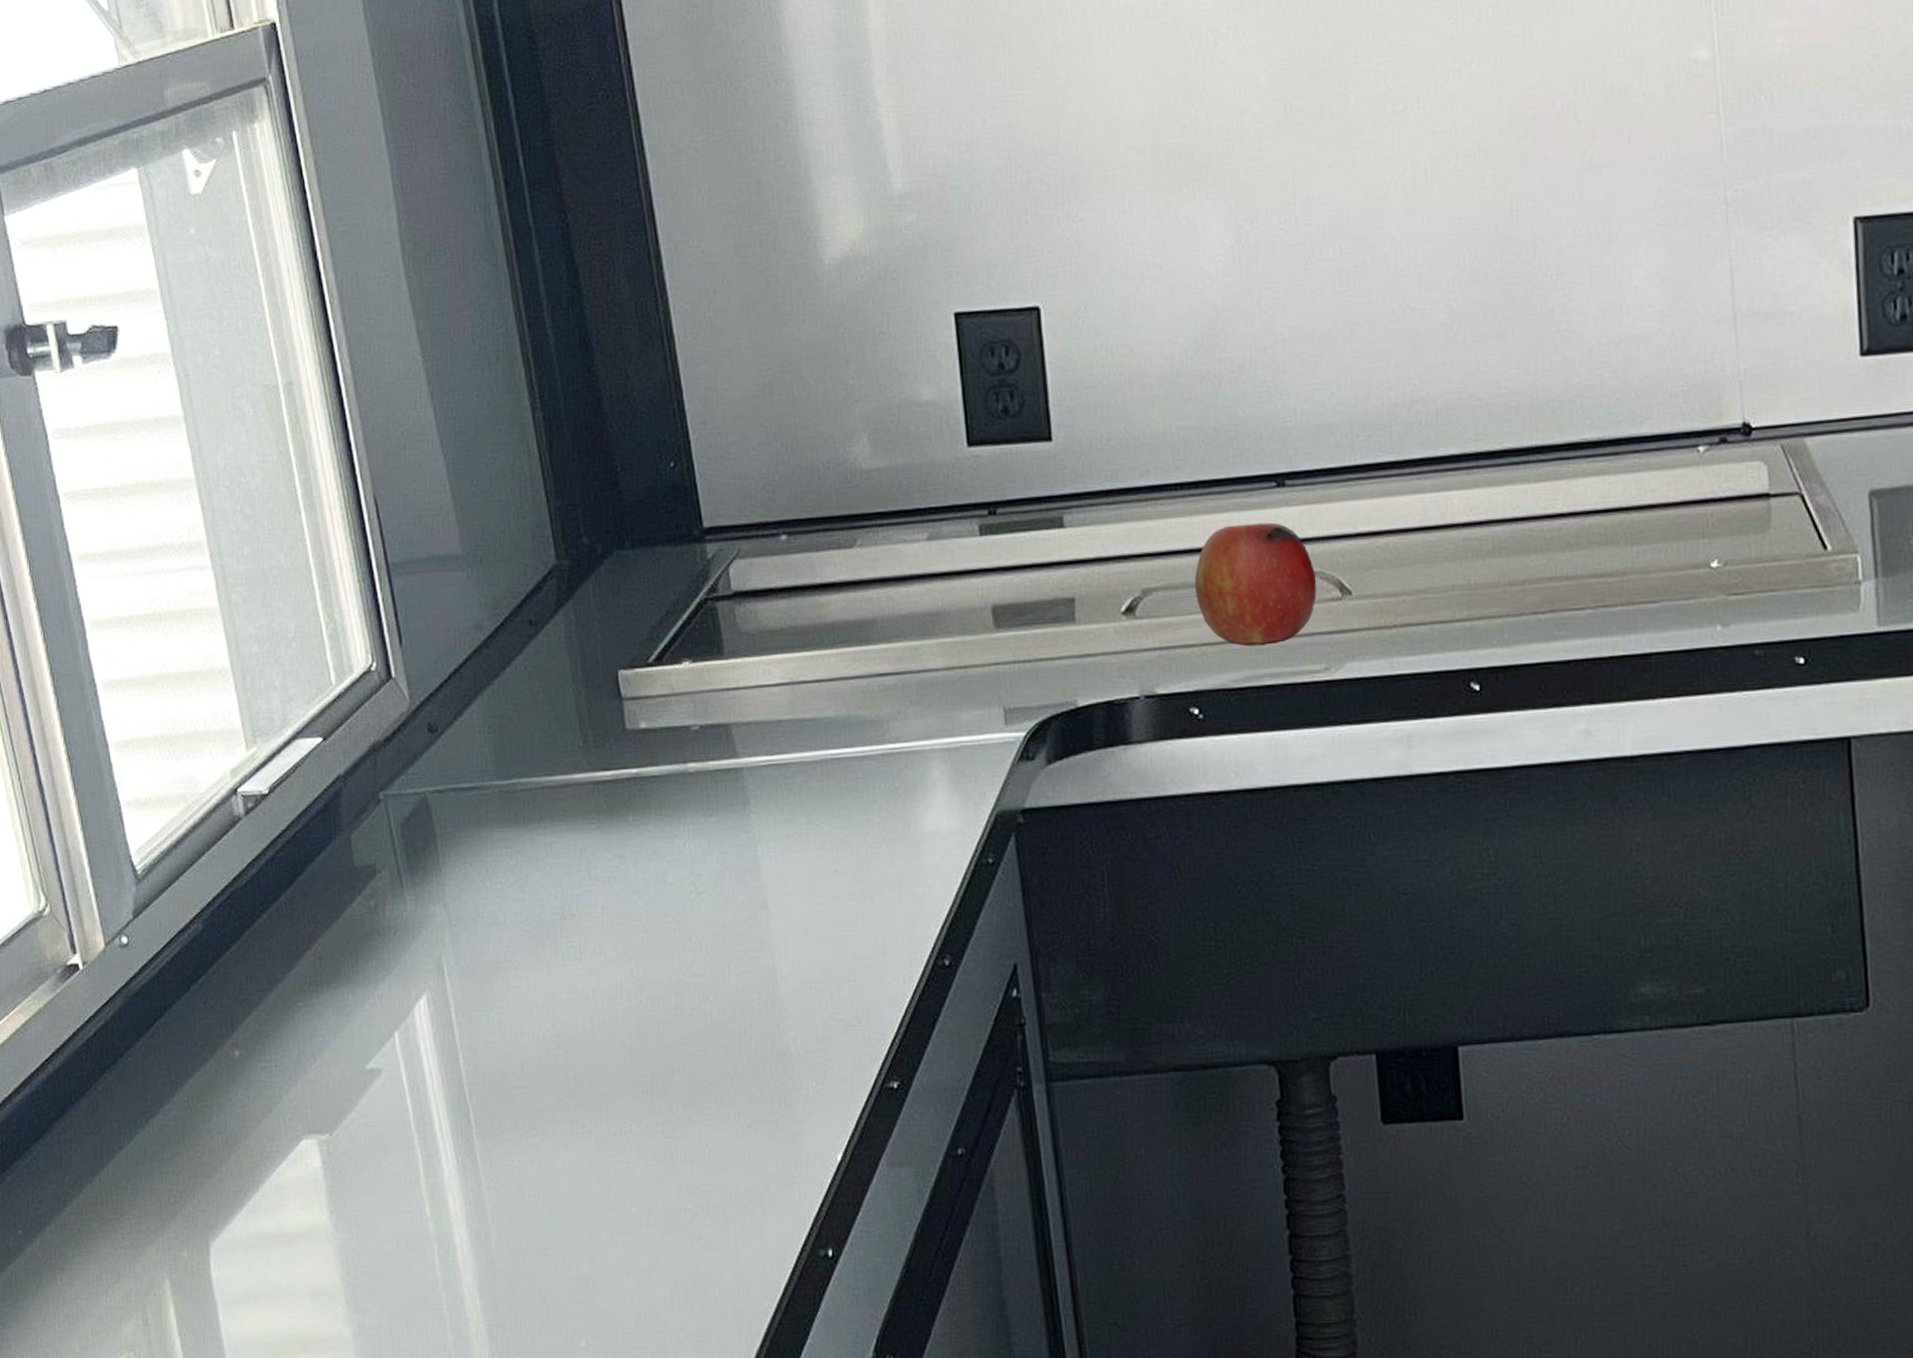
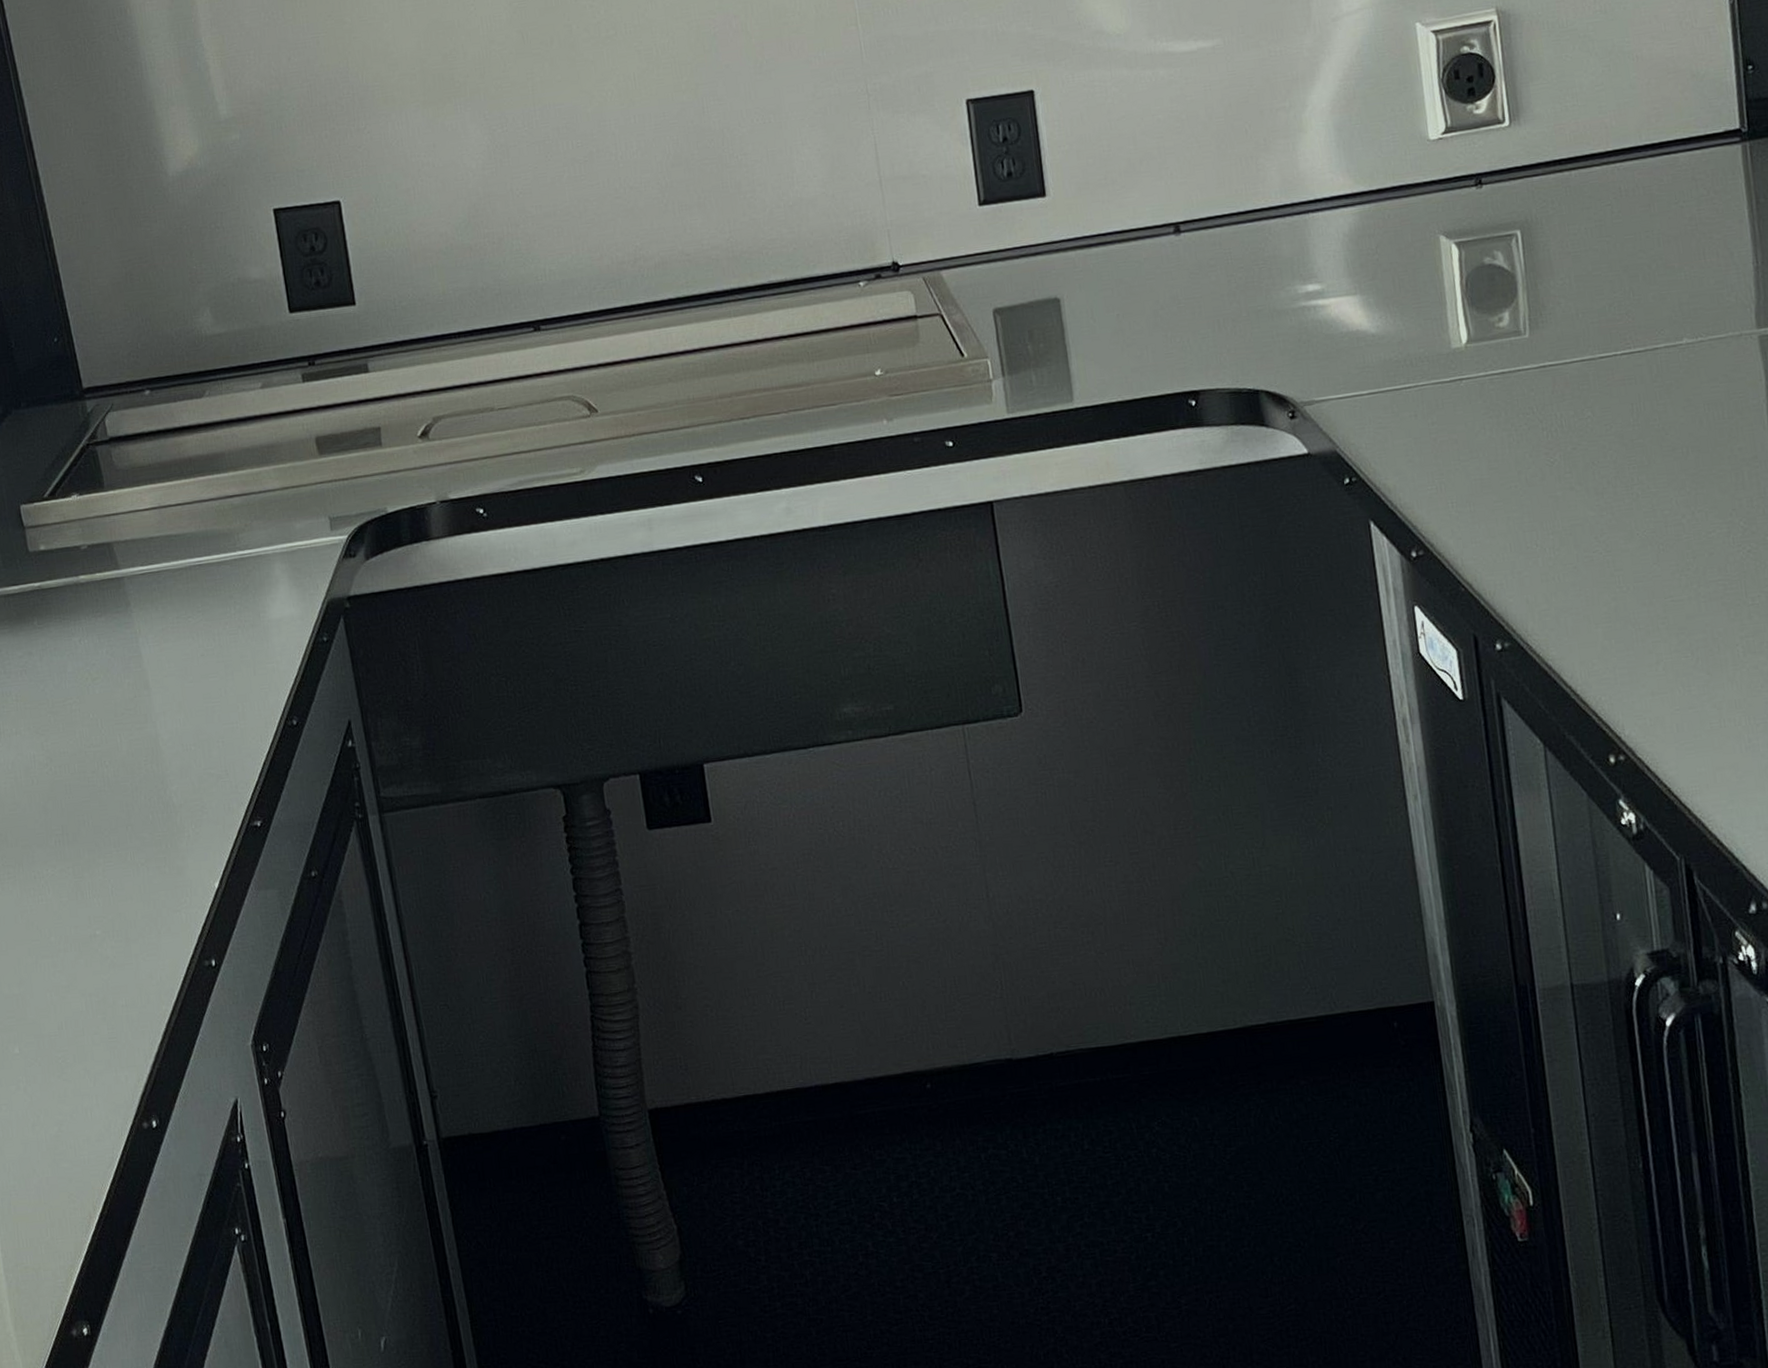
fruit: present [1194,522,1317,647] -> none [474,359,571,458]

